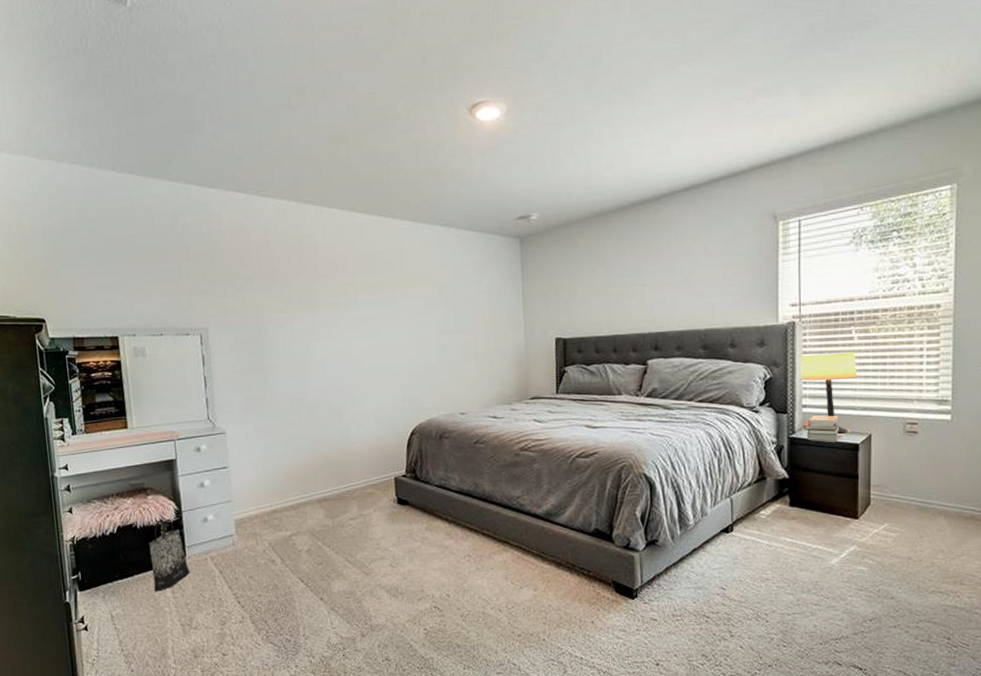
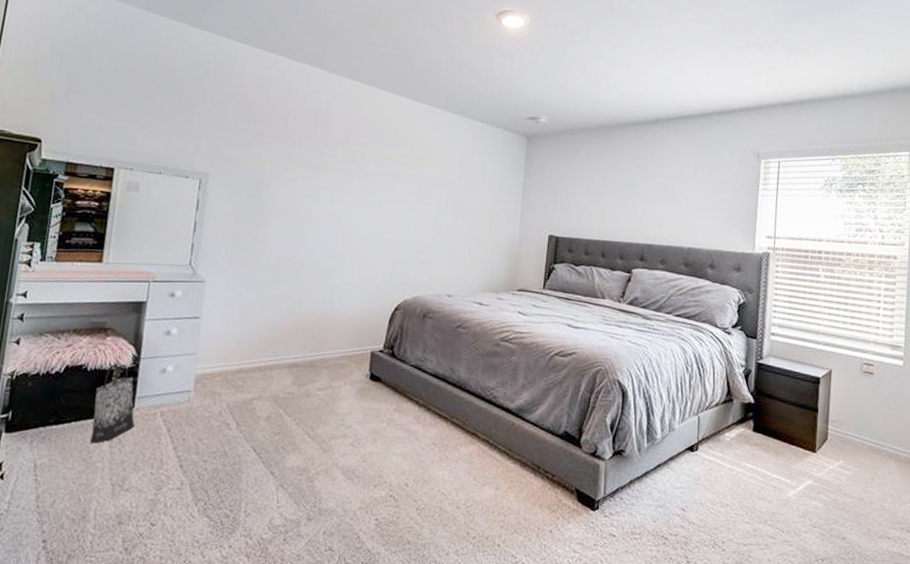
table lamp: present [801,351,858,434] -> none [771,285,822,366]
books: present [804,415,844,443] -> none [771,344,807,374]

